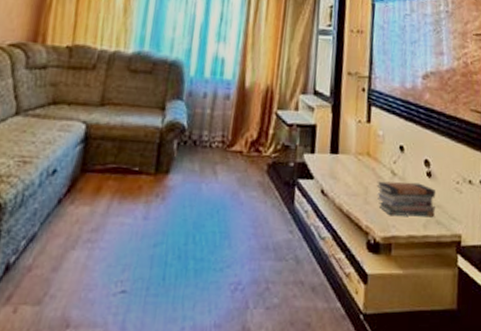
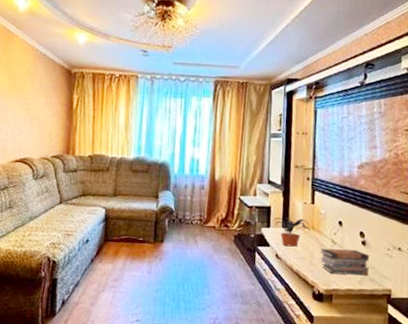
potted plant: none [318,140,366,180] -> present [272,217,311,247]

